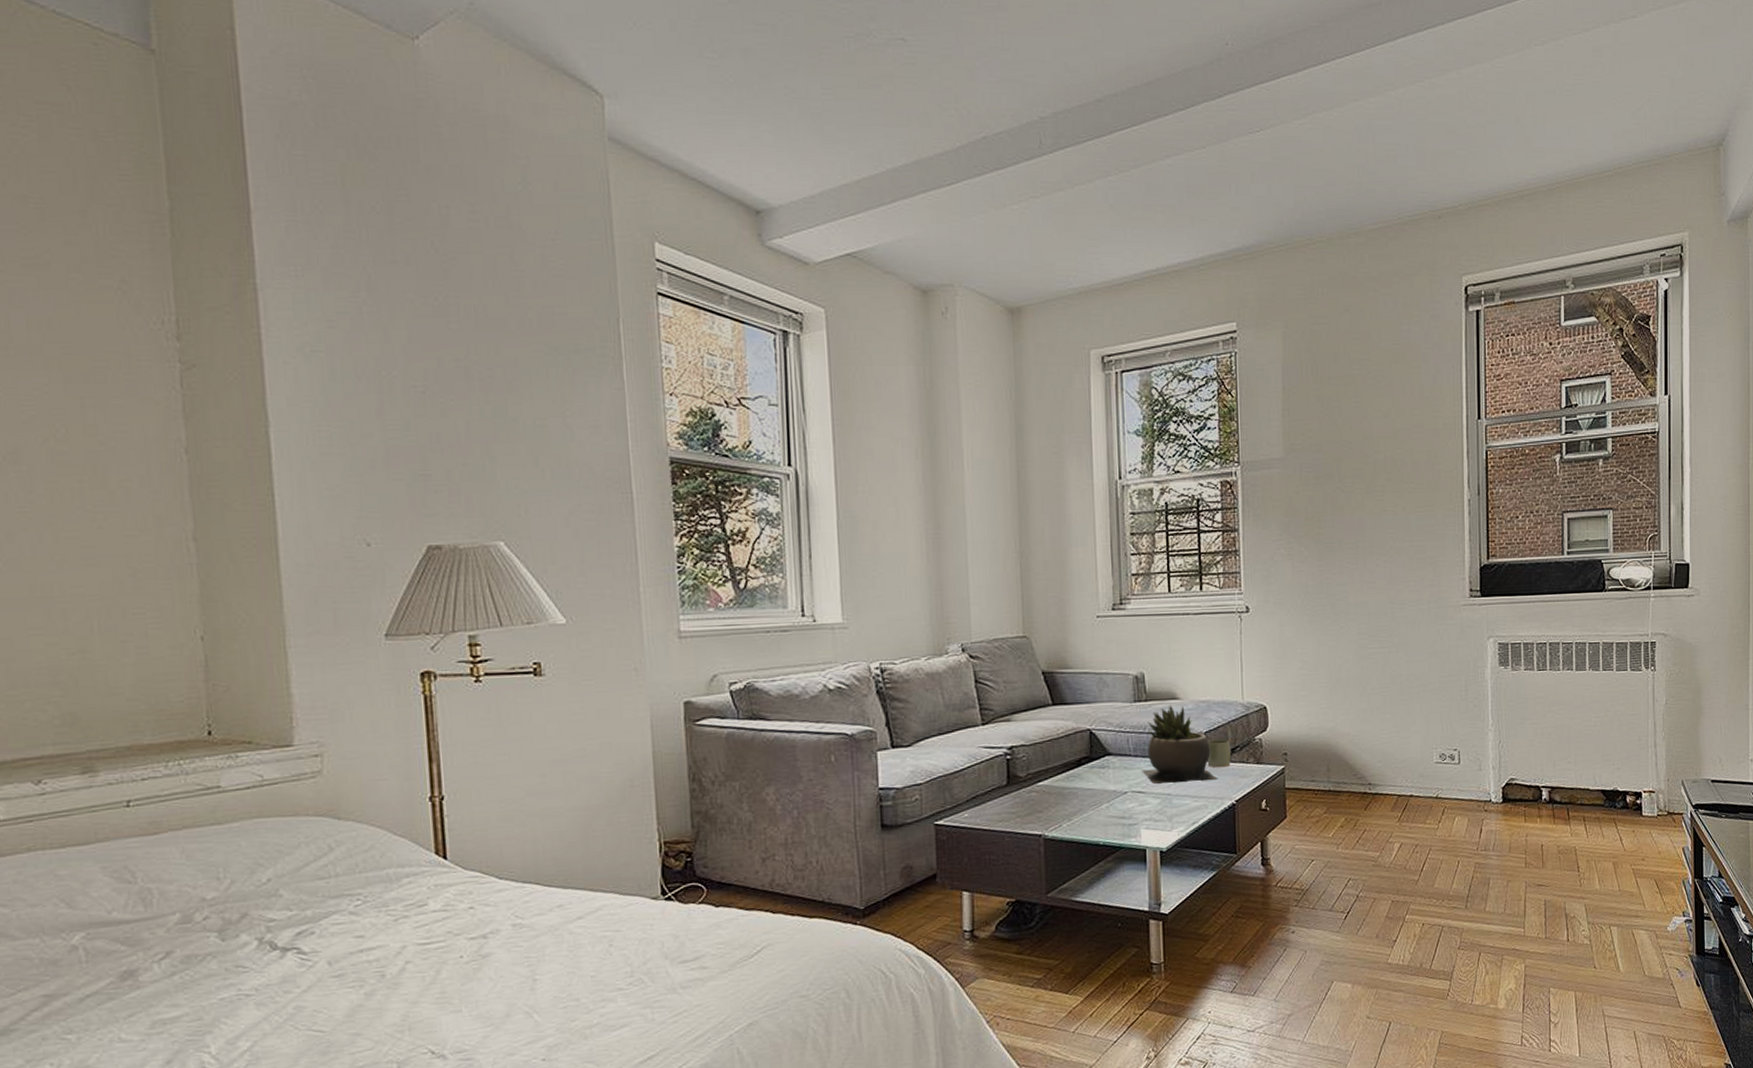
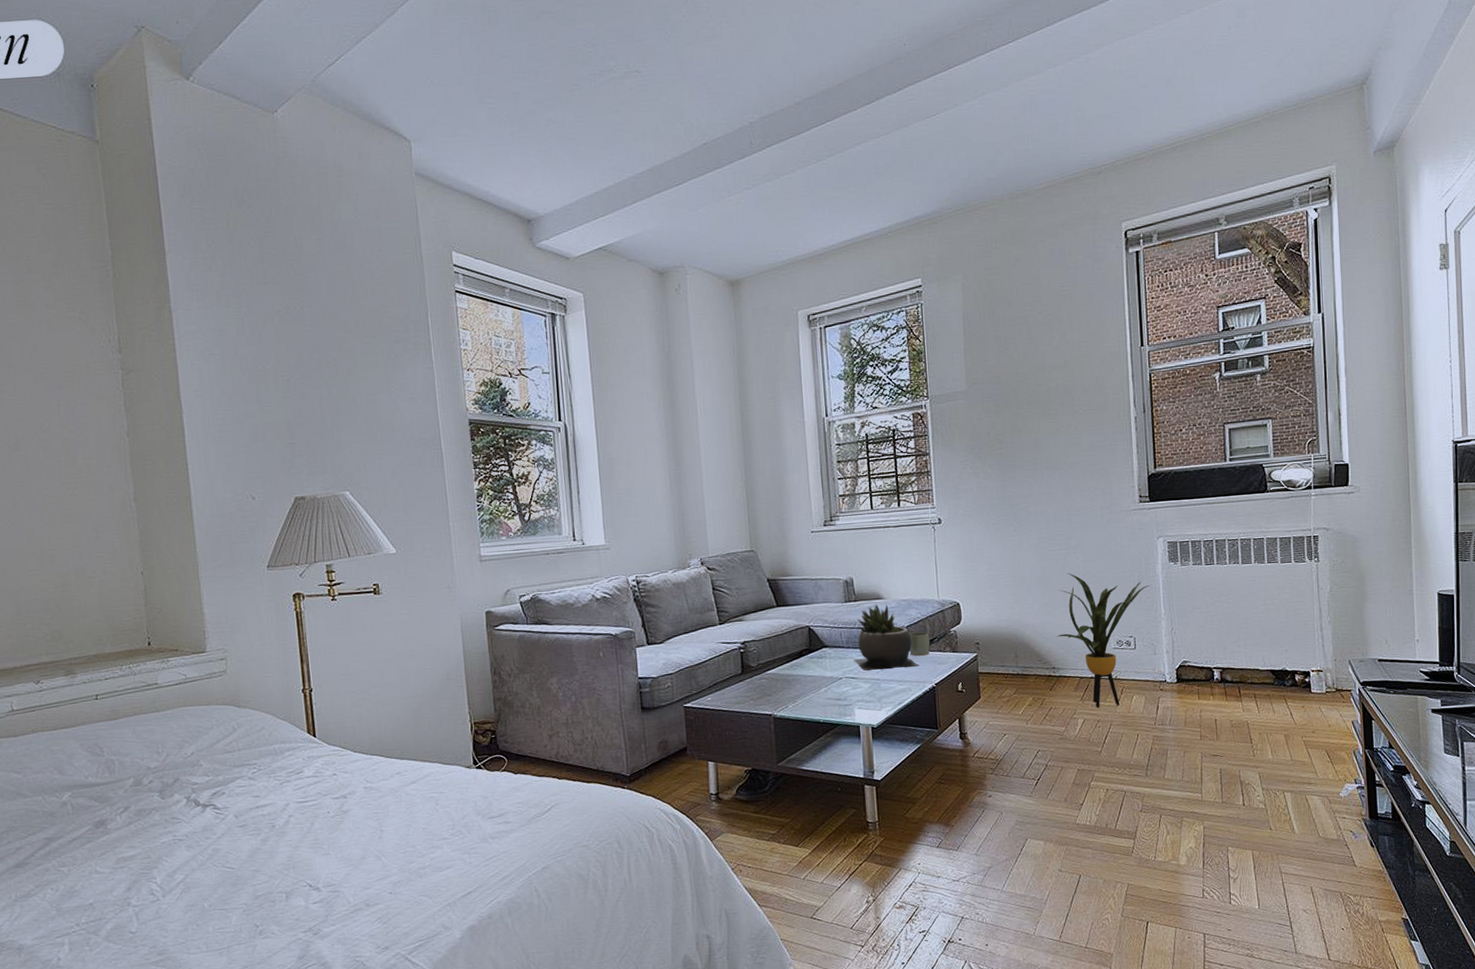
house plant: none [1374,675,1478,831] -> present [1056,573,1150,708]

